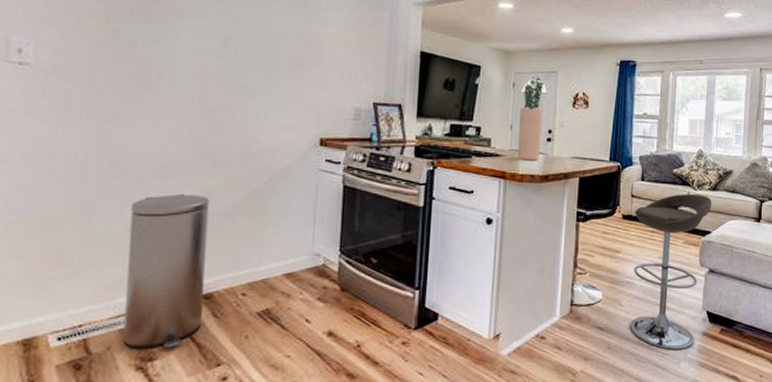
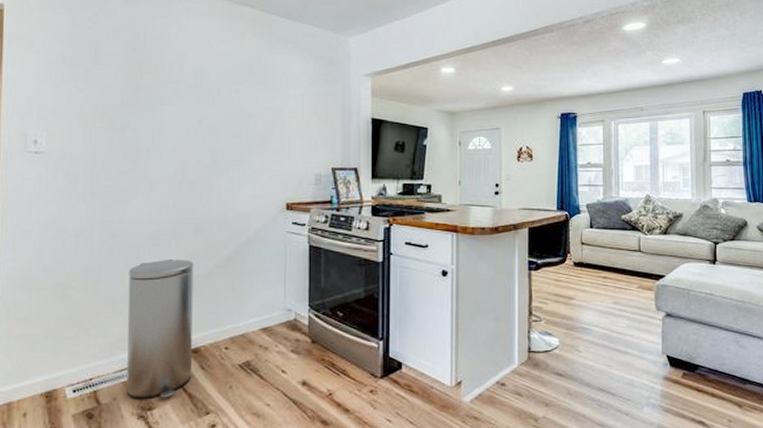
vase: present [516,76,544,161] -> none [466,133,489,214]
bar stool: present [630,194,712,350] -> none [586,239,664,395]

